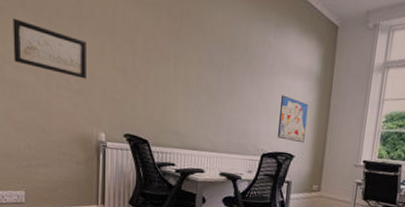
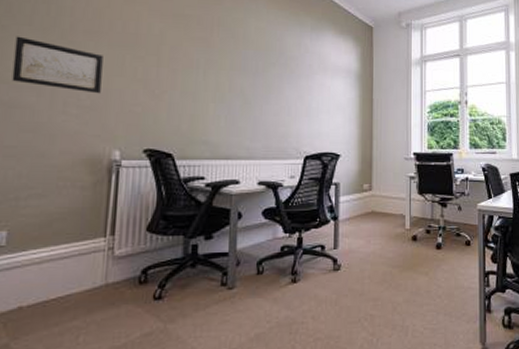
wall art: present [277,95,308,143] -> none [320,94,350,141]

